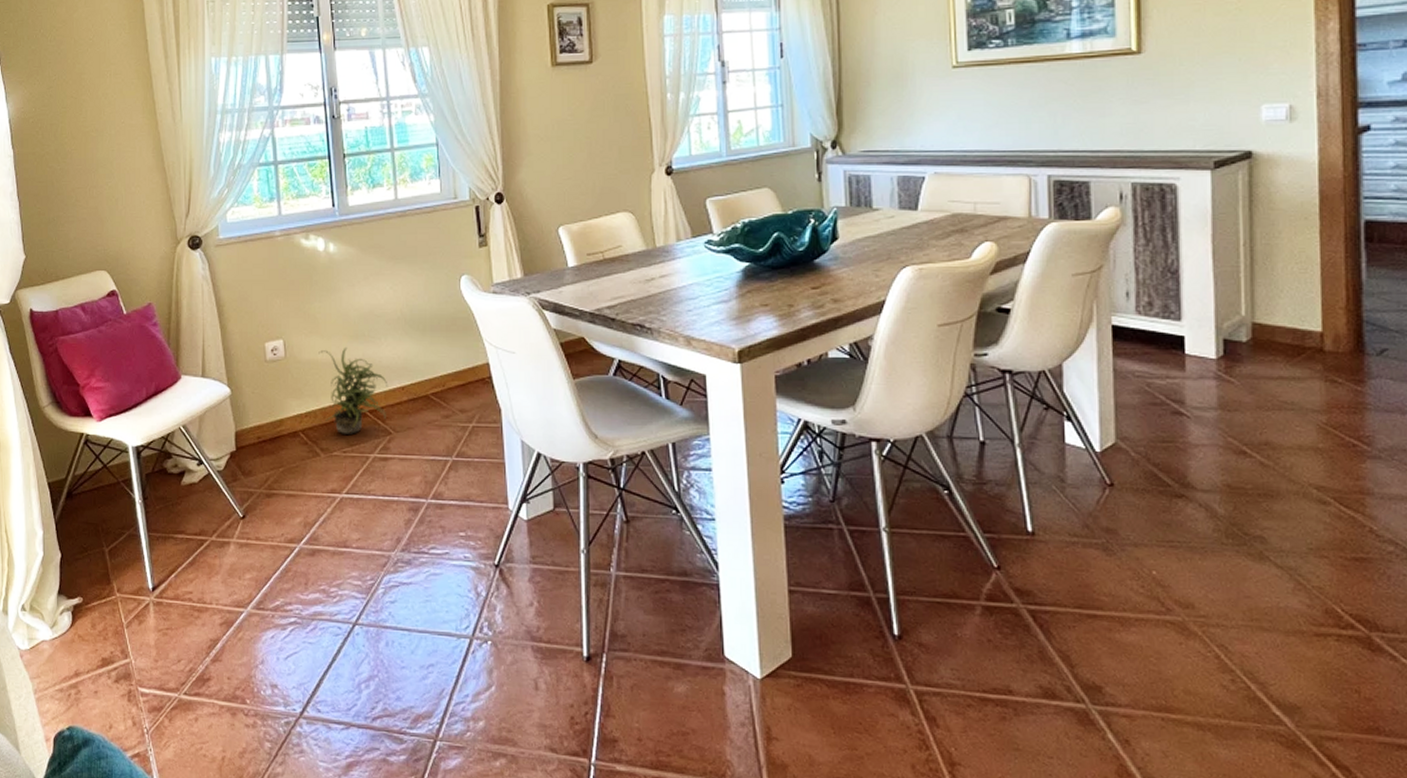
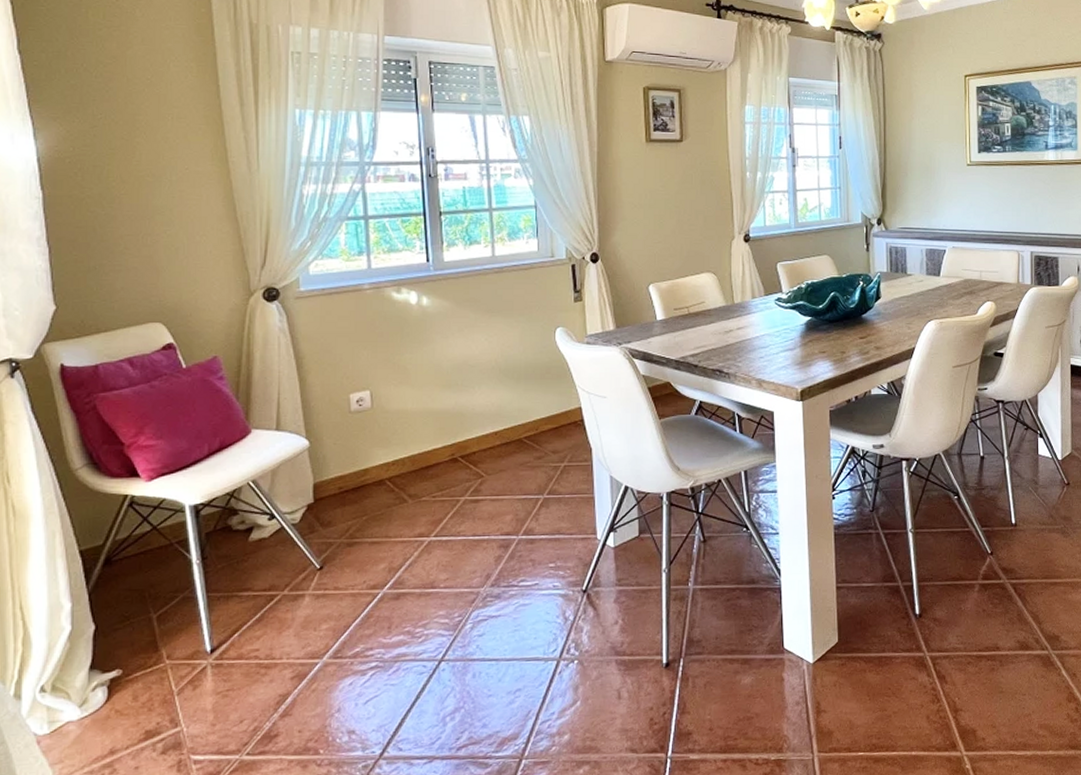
potted plant: present [318,346,389,434] -> none [408,395,481,480]

